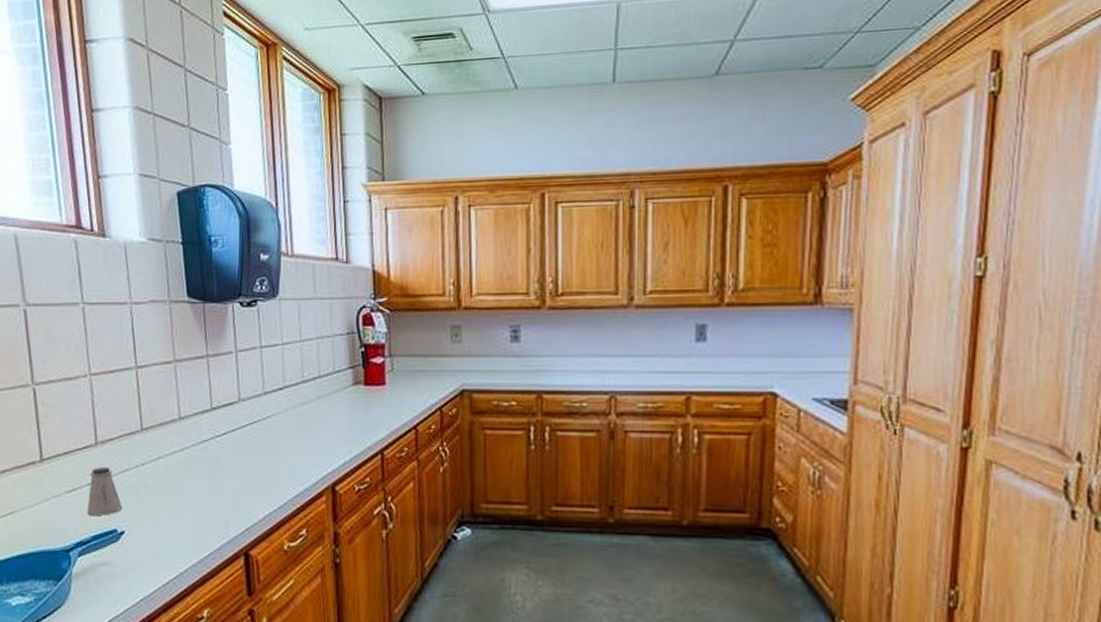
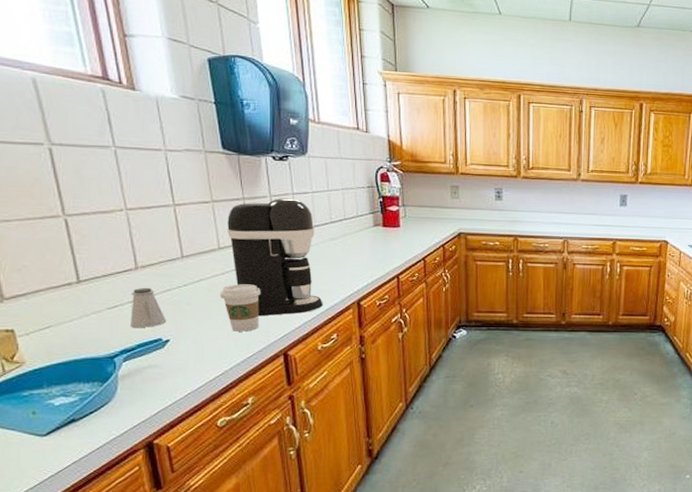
coffee cup: none [177,462,222,524] -> present [219,284,261,332]
coffee maker: none [189,353,291,504] -> present [227,198,323,317]

